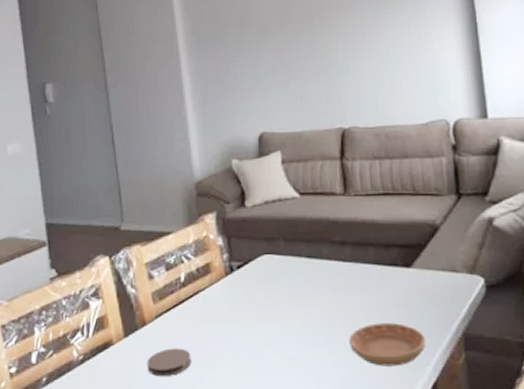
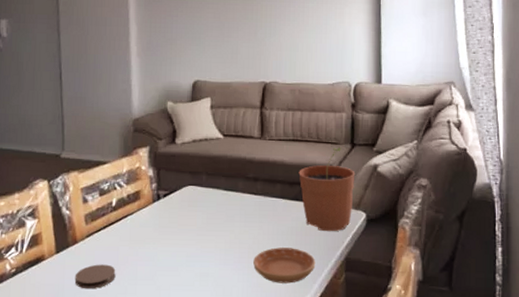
plant pot: none [394,199,466,303] -> present [298,147,354,232]

